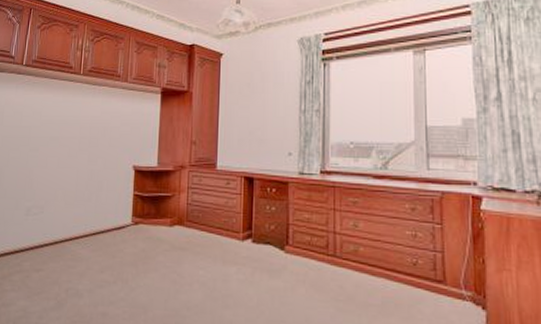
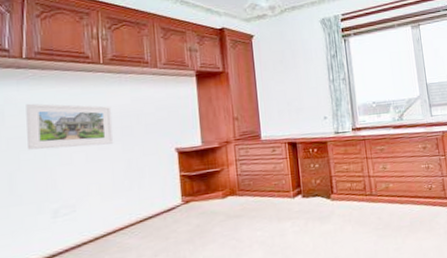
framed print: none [16,106,84,153] -> present [26,103,114,150]

